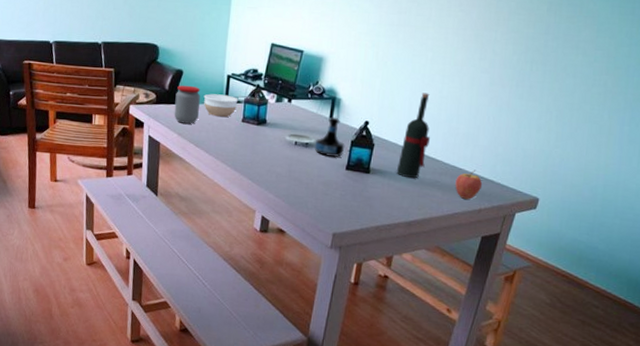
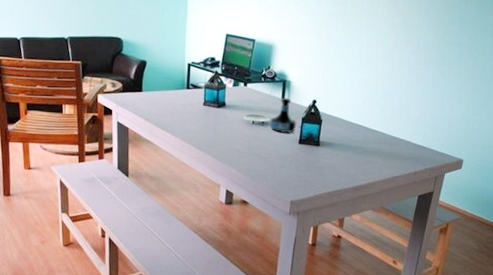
jar: present [174,85,201,124] -> none [140,74,164,109]
bowl: present [203,93,238,118] -> none [167,81,199,102]
wine bottle: present [396,92,431,179] -> none [342,73,370,149]
fruit: present [455,170,483,199] -> none [393,138,416,164]

